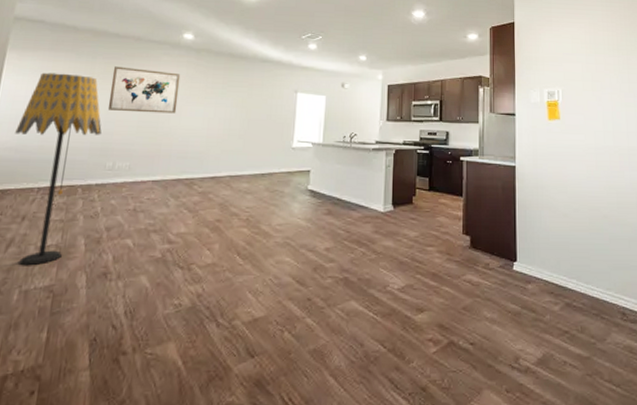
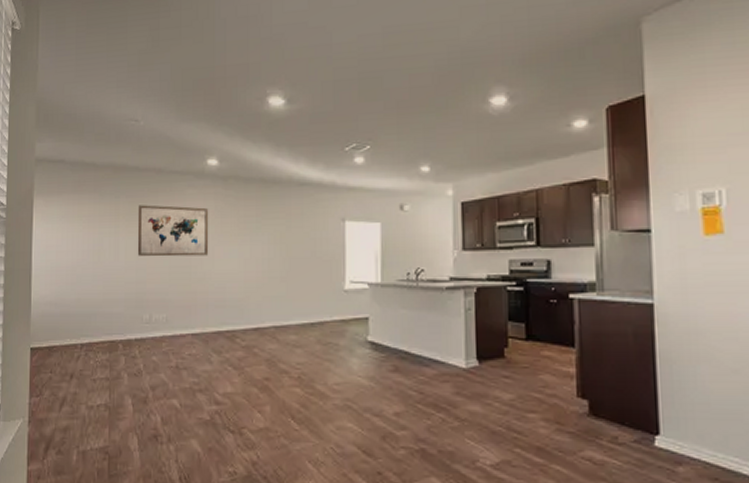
floor lamp: present [15,72,102,266] -> none [52,217,134,426]

